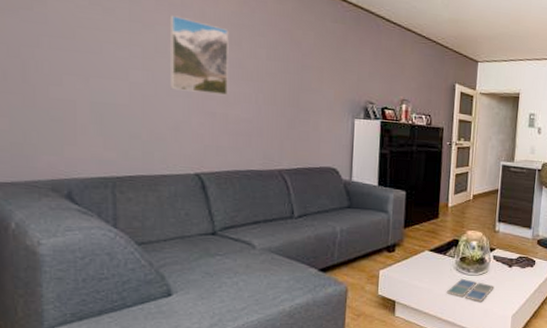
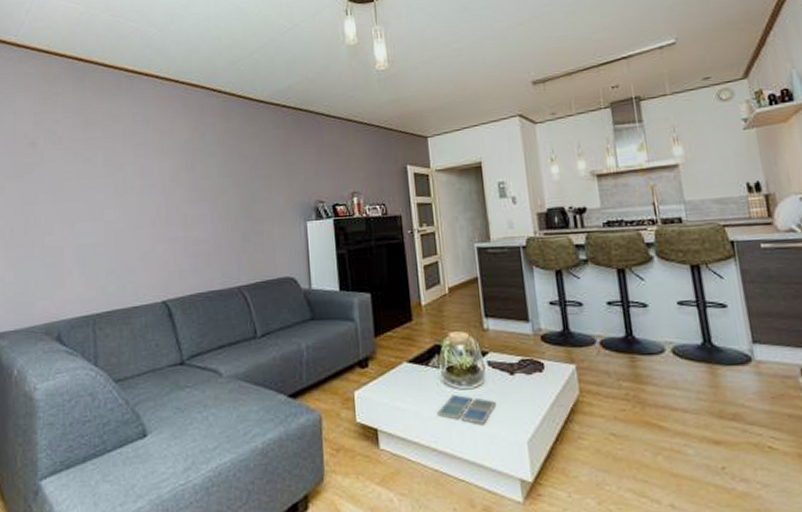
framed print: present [169,15,229,96] -> none [135,153,186,222]

